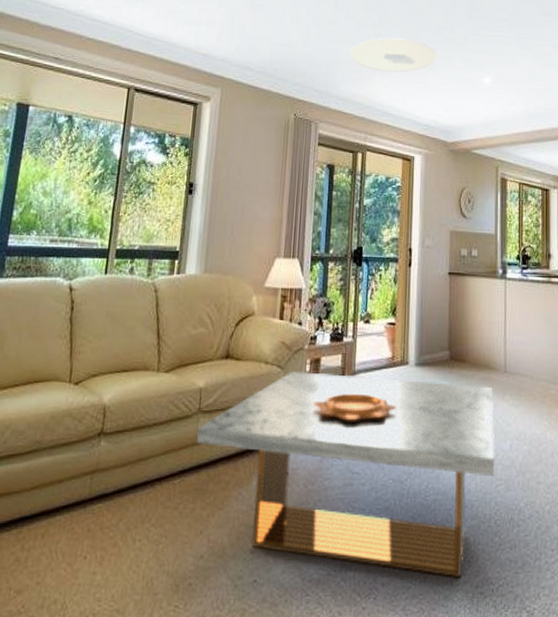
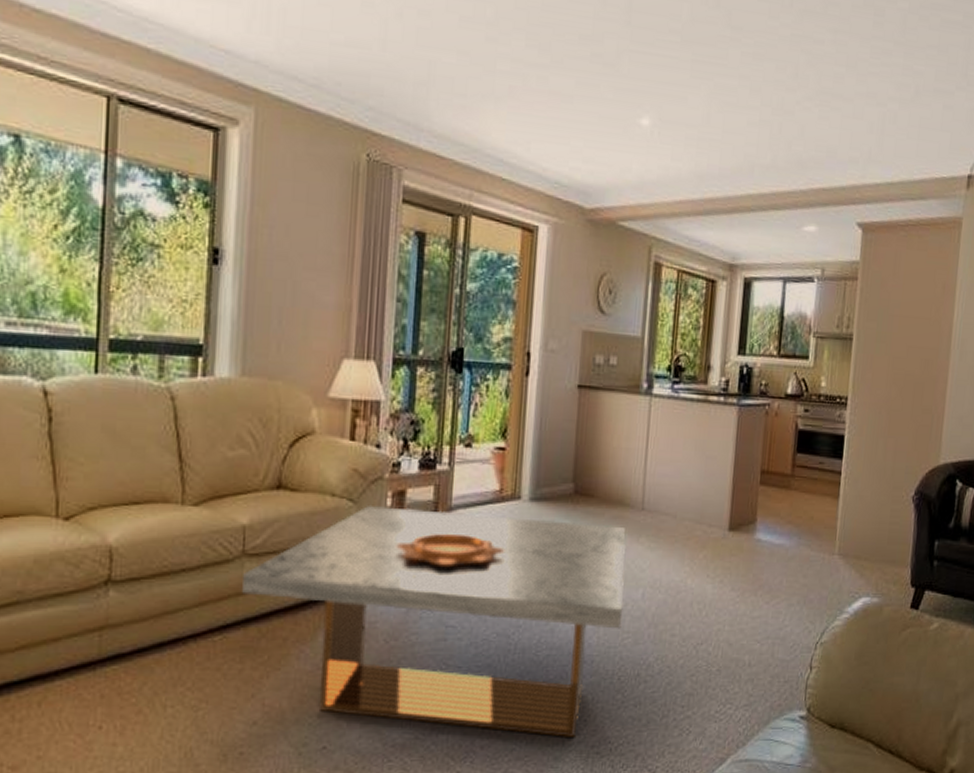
ceiling light: present [350,38,437,73] -> none [450,46,577,101]

